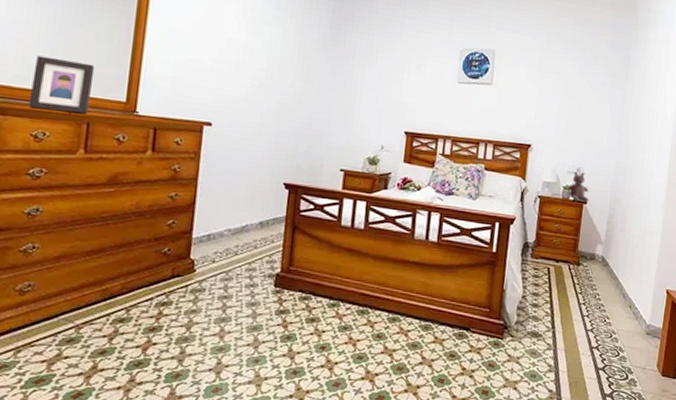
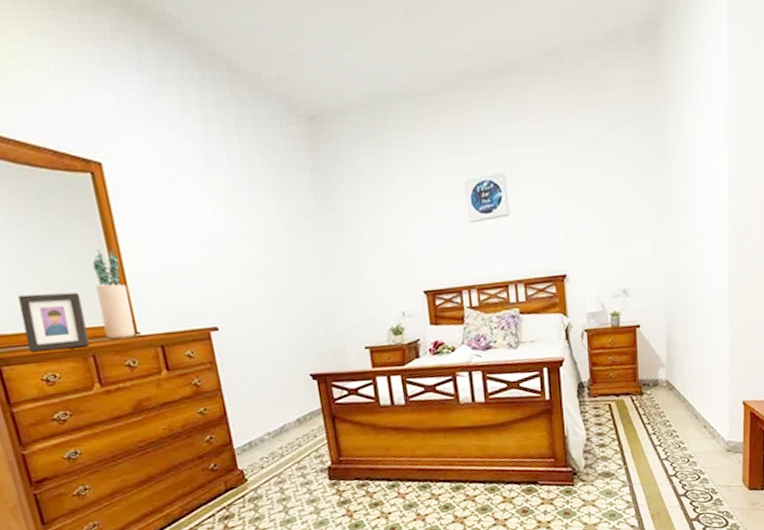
vase: none [105,32,141,115] -> present [92,248,136,340]
teddy bear: present [566,171,589,203] -> none [614,292,642,328]

